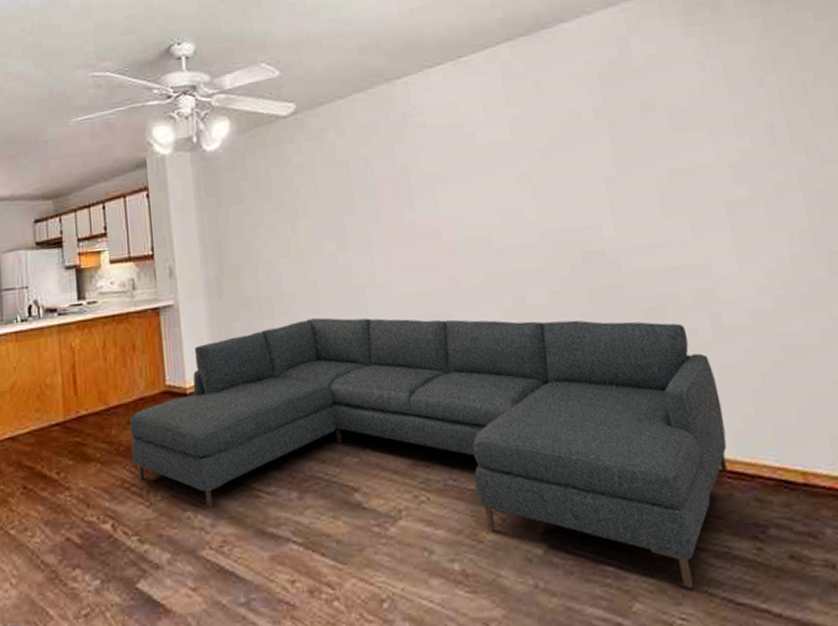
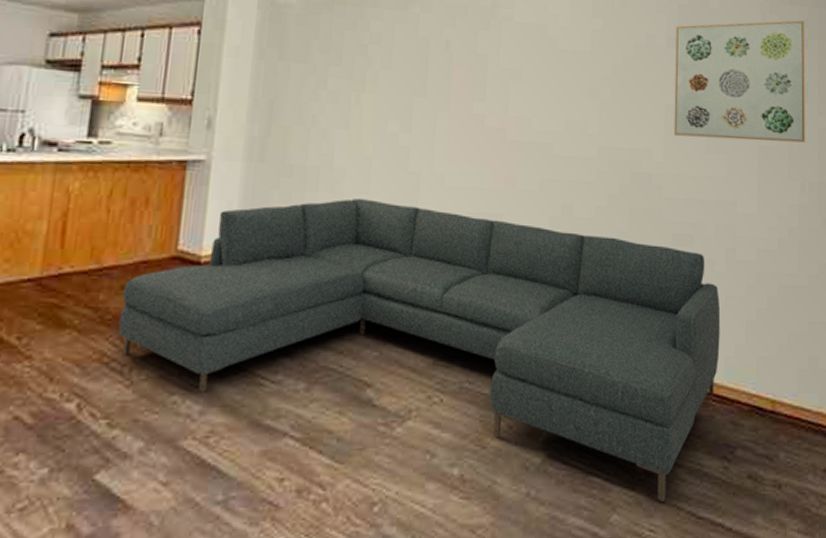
wall art: none [600,56,784,206] -> present [673,20,806,143]

